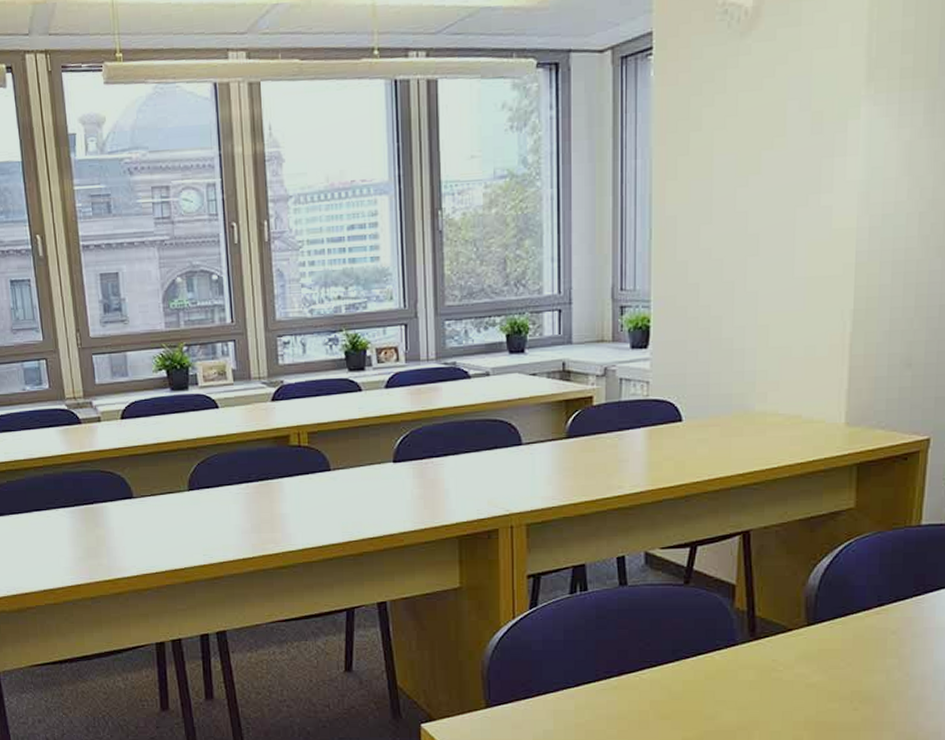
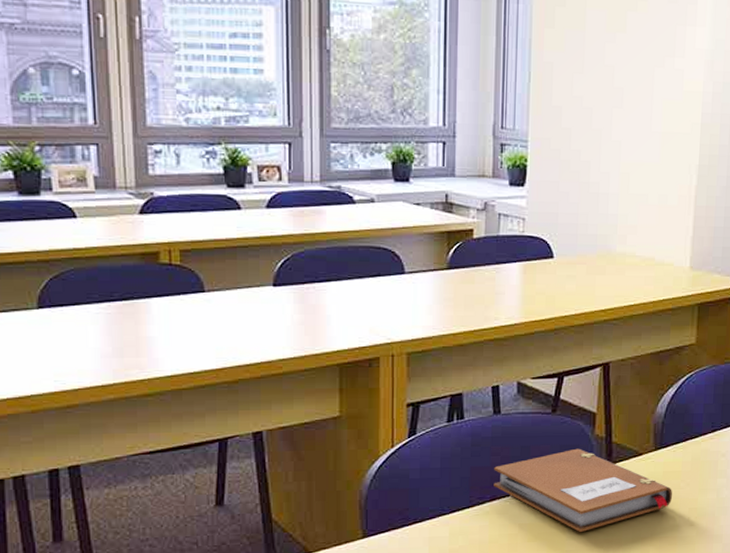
notebook: none [621,622,830,712] -> present [494,448,672,532]

